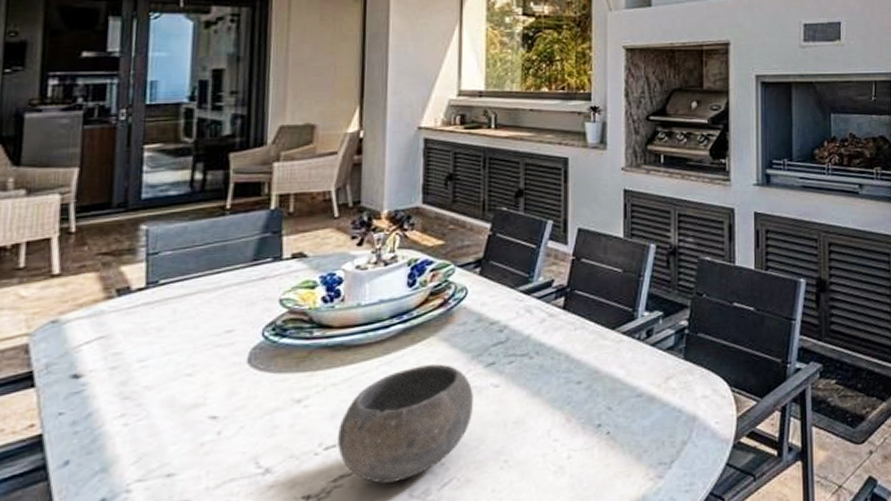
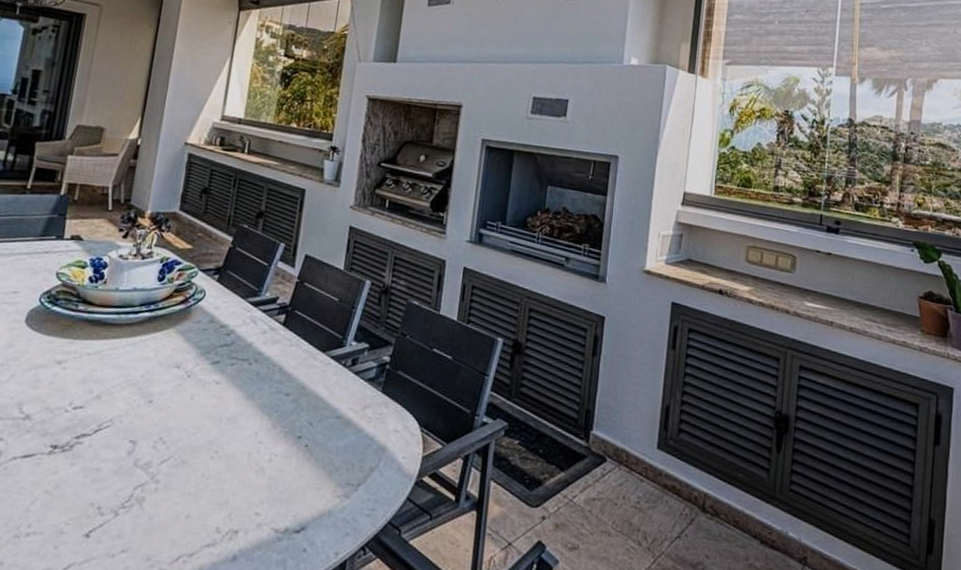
bowl: present [338,364,473,484] -> none [84,352,198,450]

